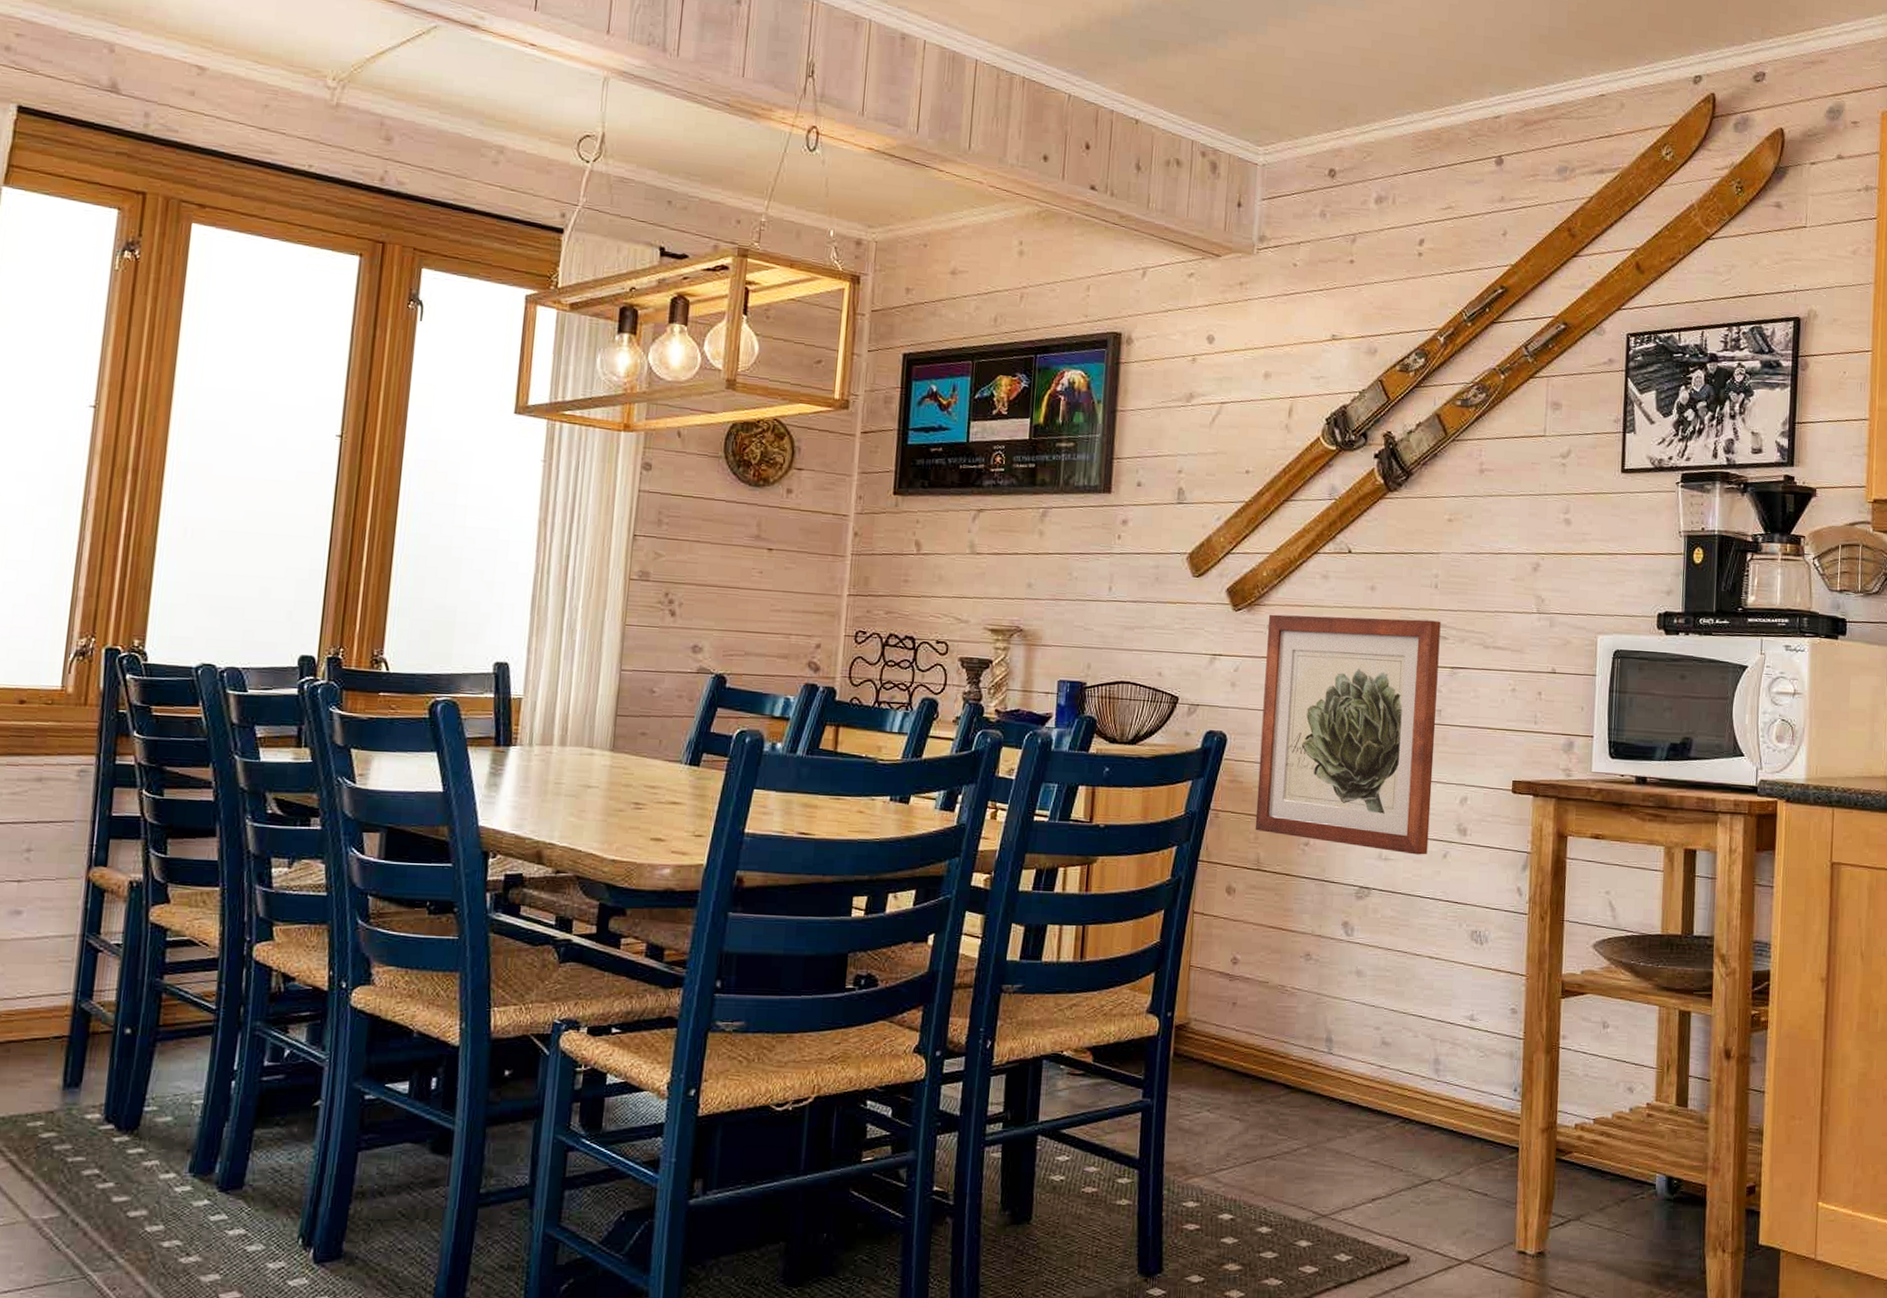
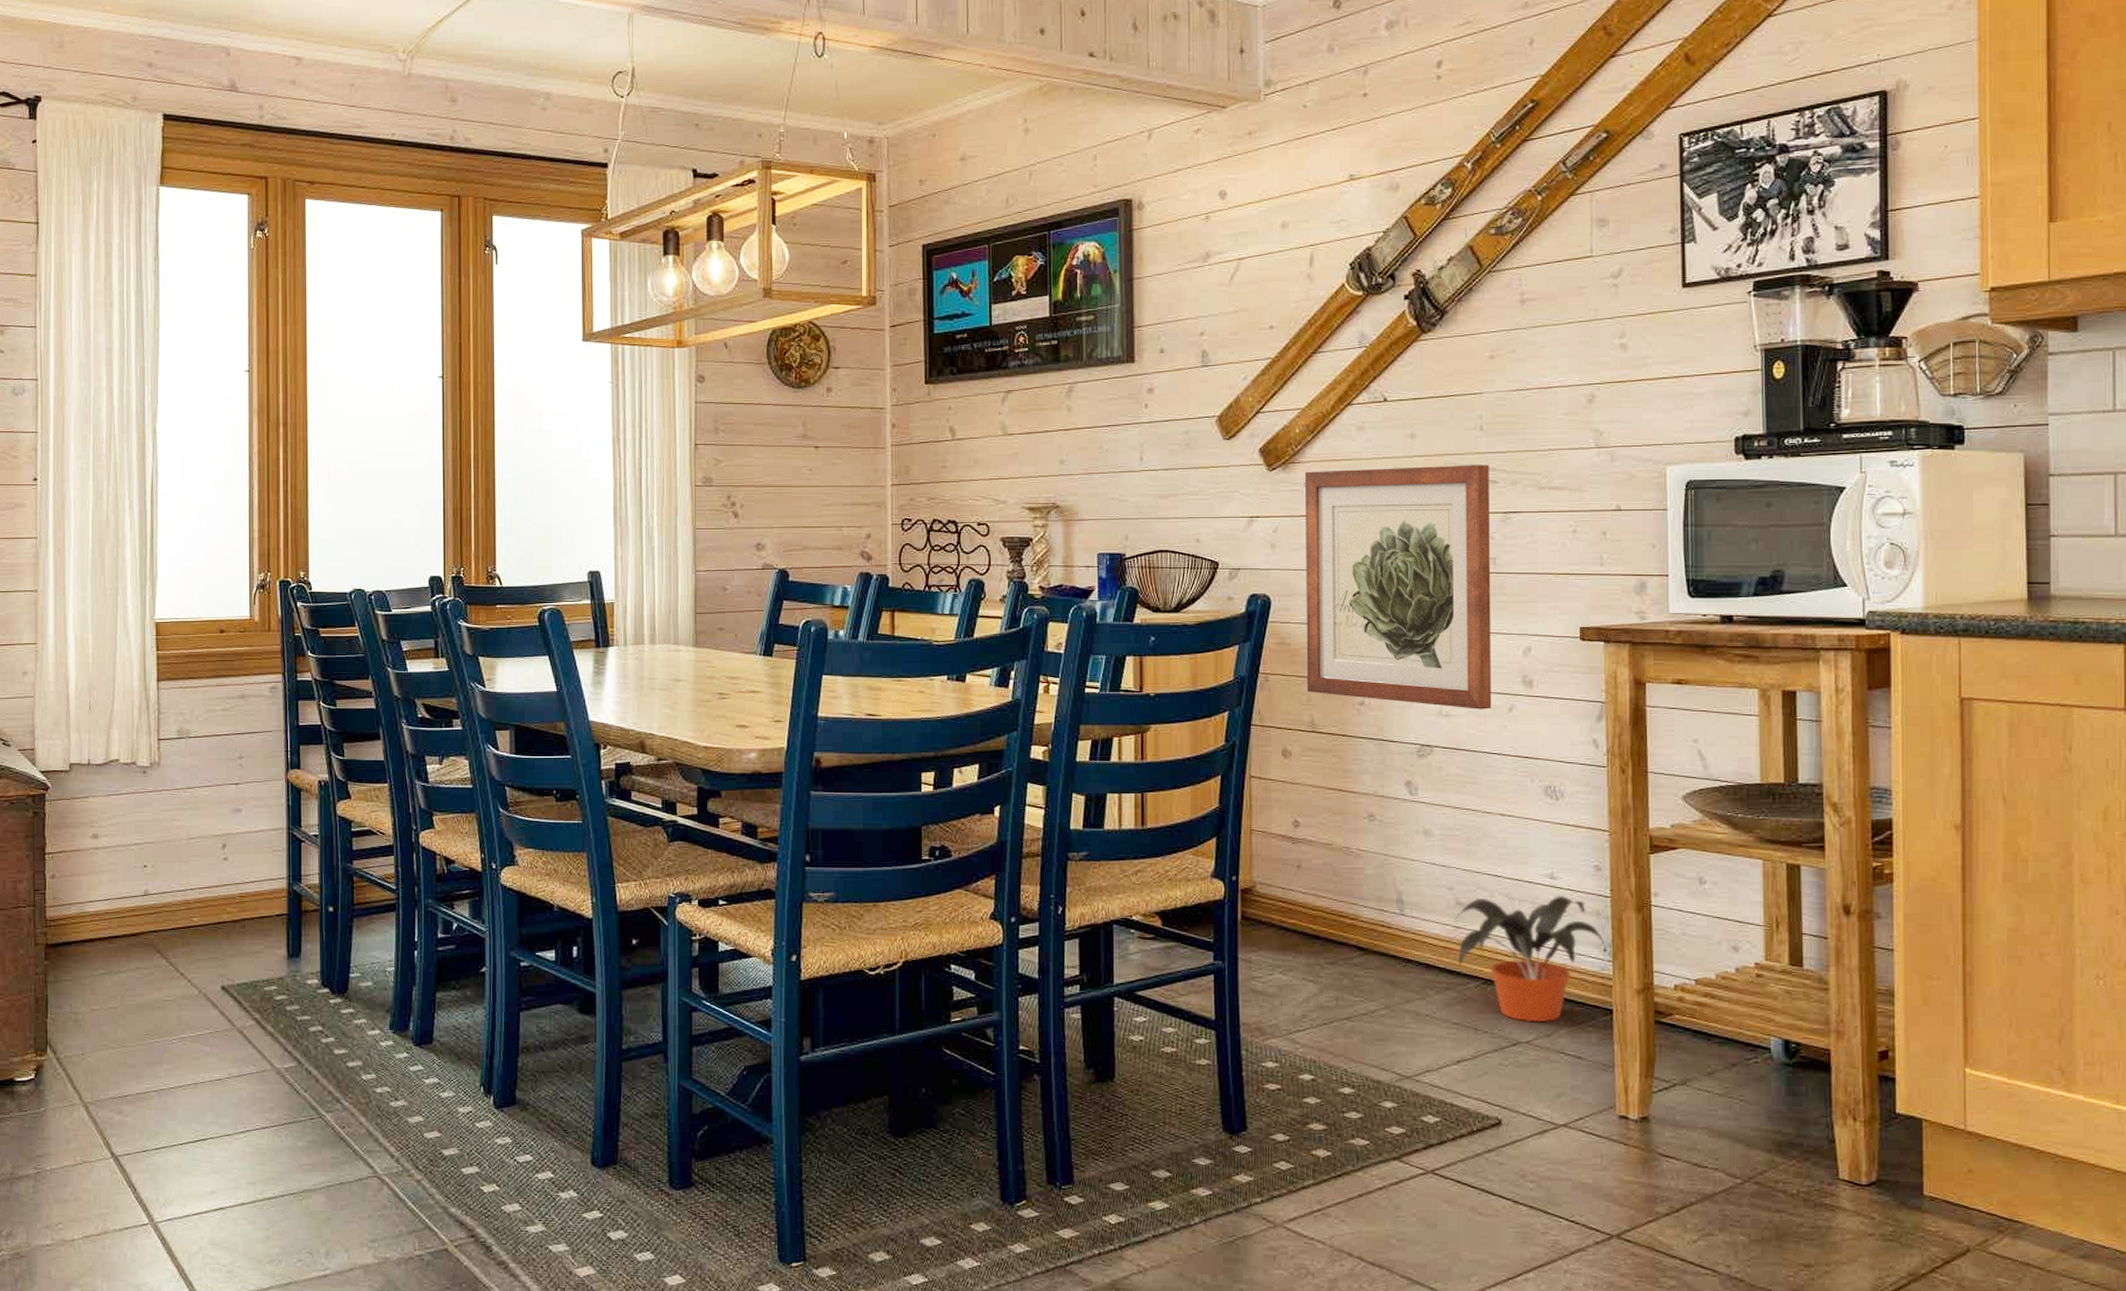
potted plant: none [1380,1036,1516,1160] -> present [1455,894,1605,1022]

